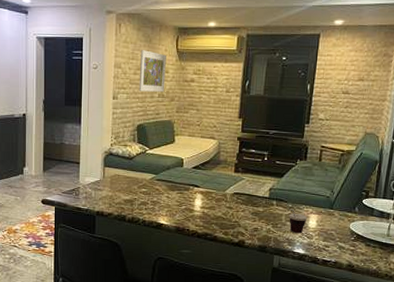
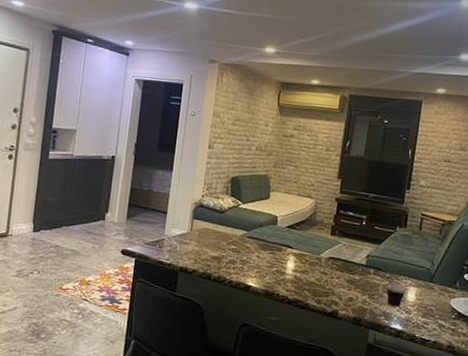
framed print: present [138,50,166,92] -> none [236,101,267,145]

